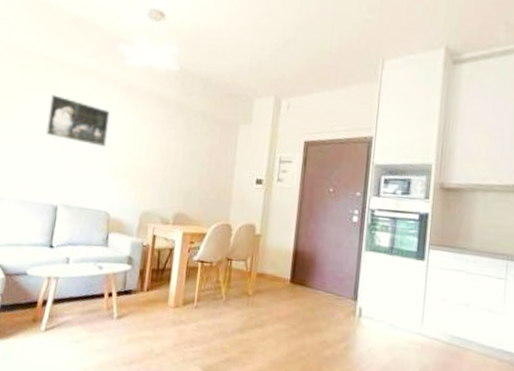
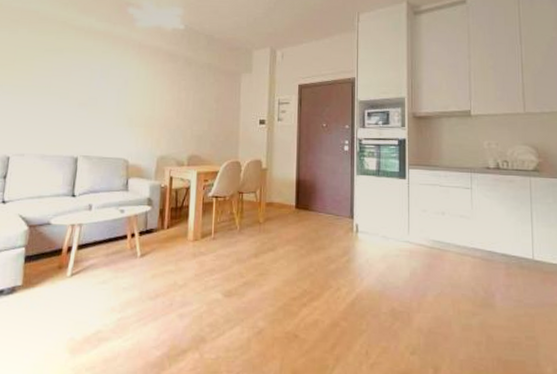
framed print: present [45,93,110,147] -> none [62,55,123,100]

